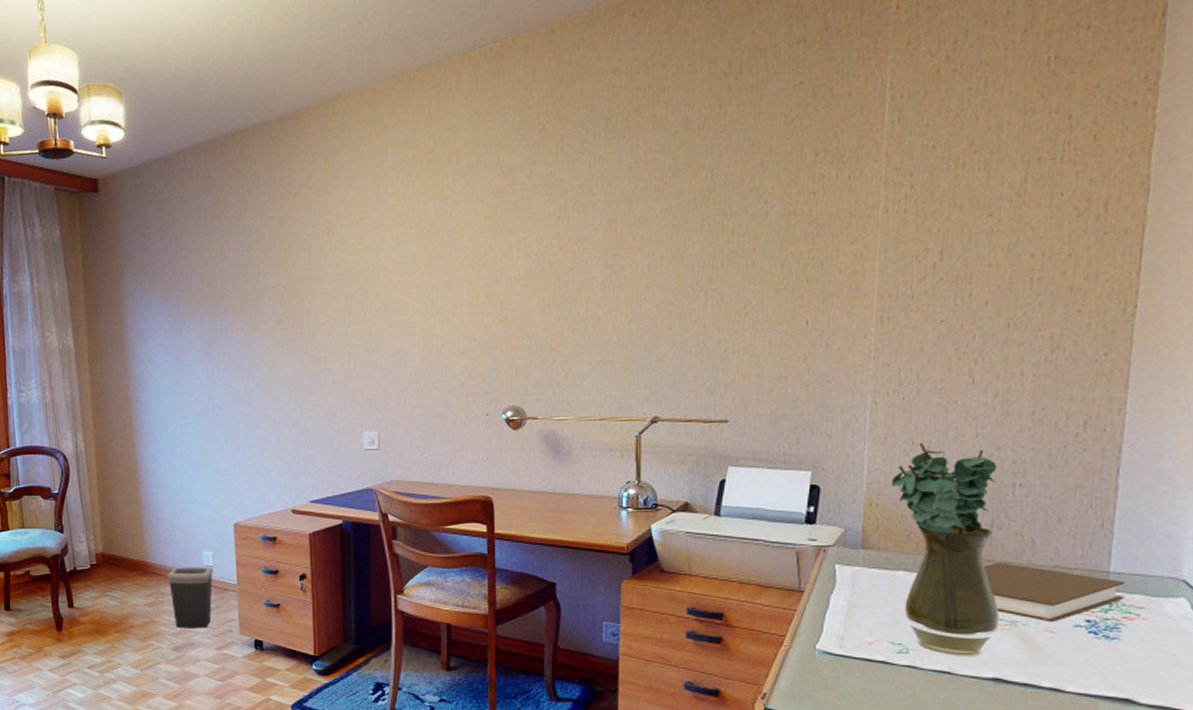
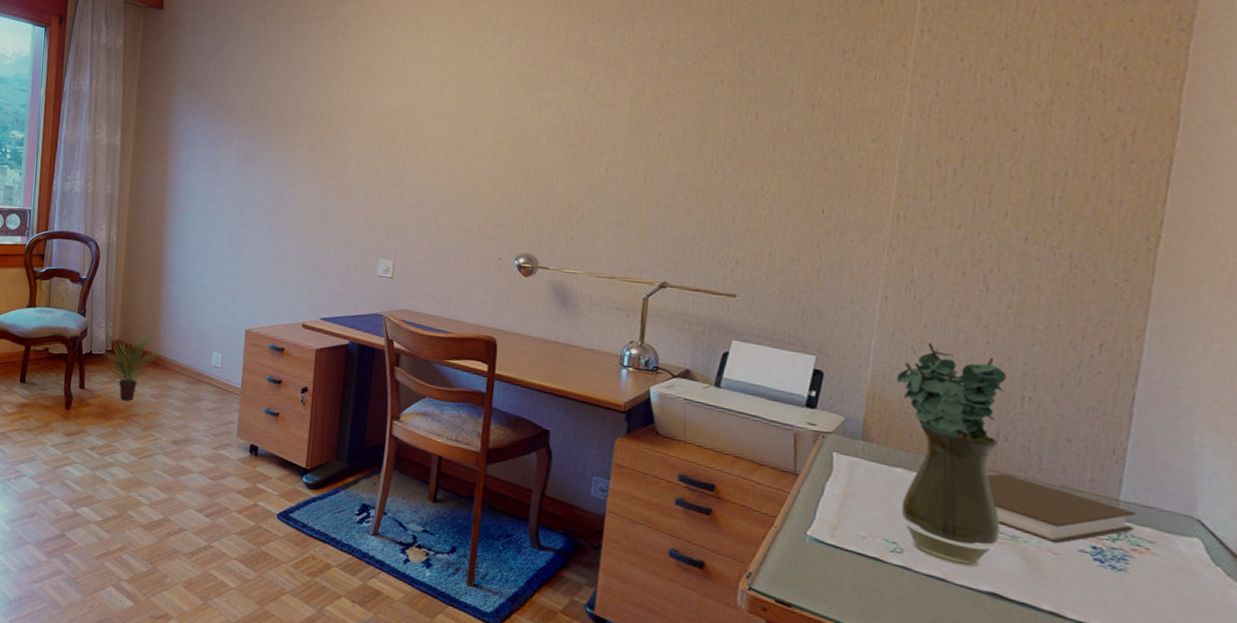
potted plant: none [84,539,150,614] -> present [100,332,162,401]
trash bin: present [167,567,214,628] -> none [176,363,221,427]

